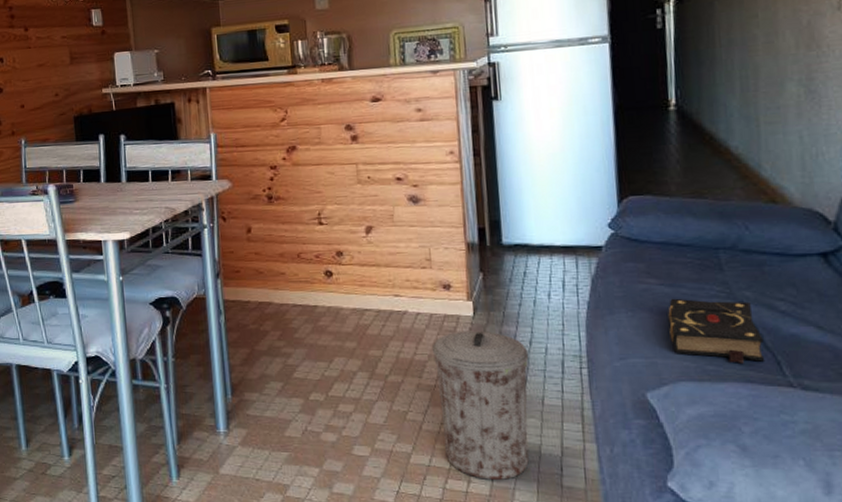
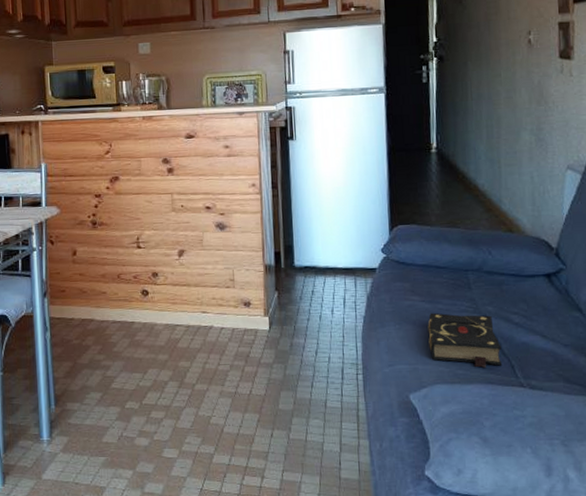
trash can: present [433,330,529,480] -> none [234,343,315,475]

